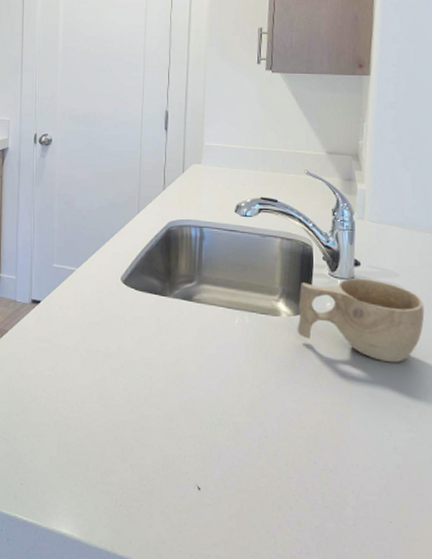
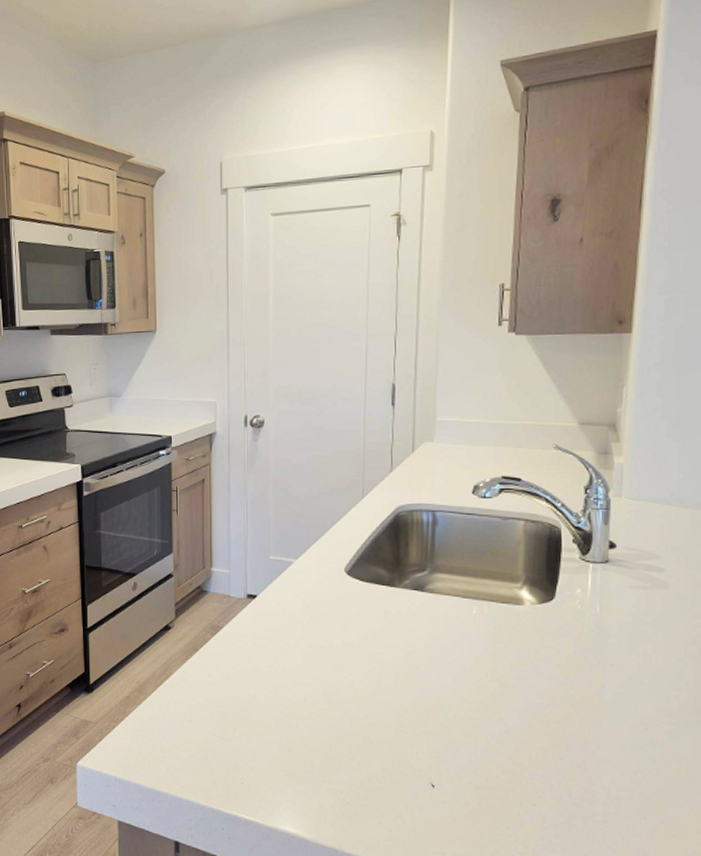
cup: present [297,277,425,363] -> none [542,561,690,652]

